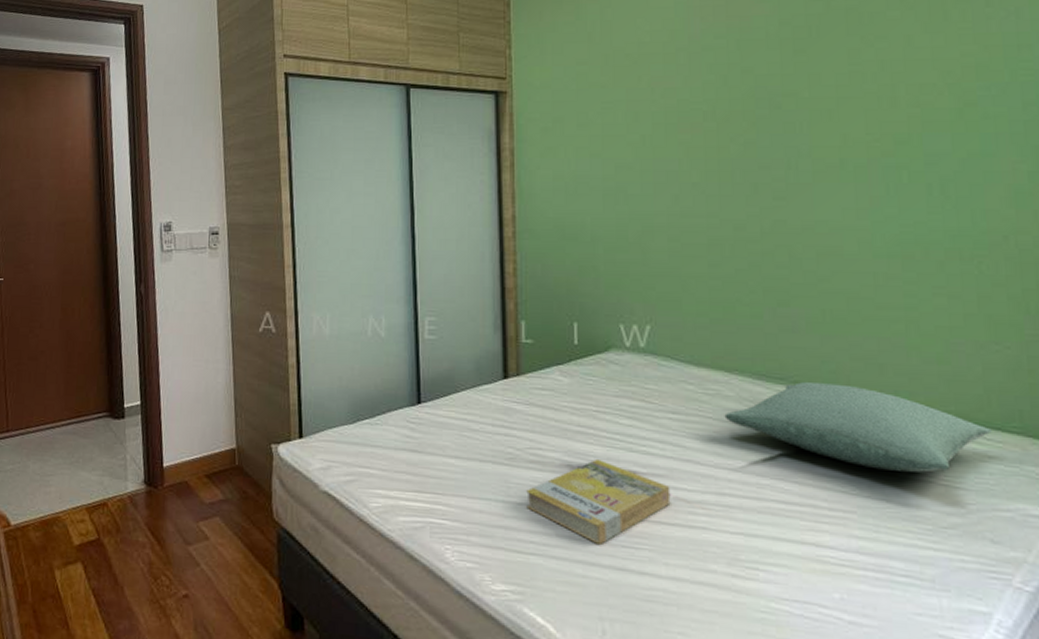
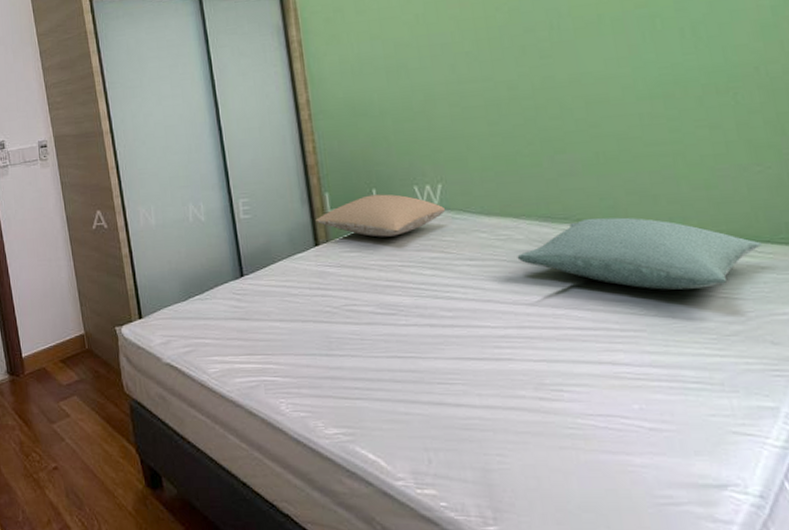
pillow: none [507,328,652,378] -> present [315,194,446,237]
book: present [526,458,671,544] -> none [346,308,477,384]

